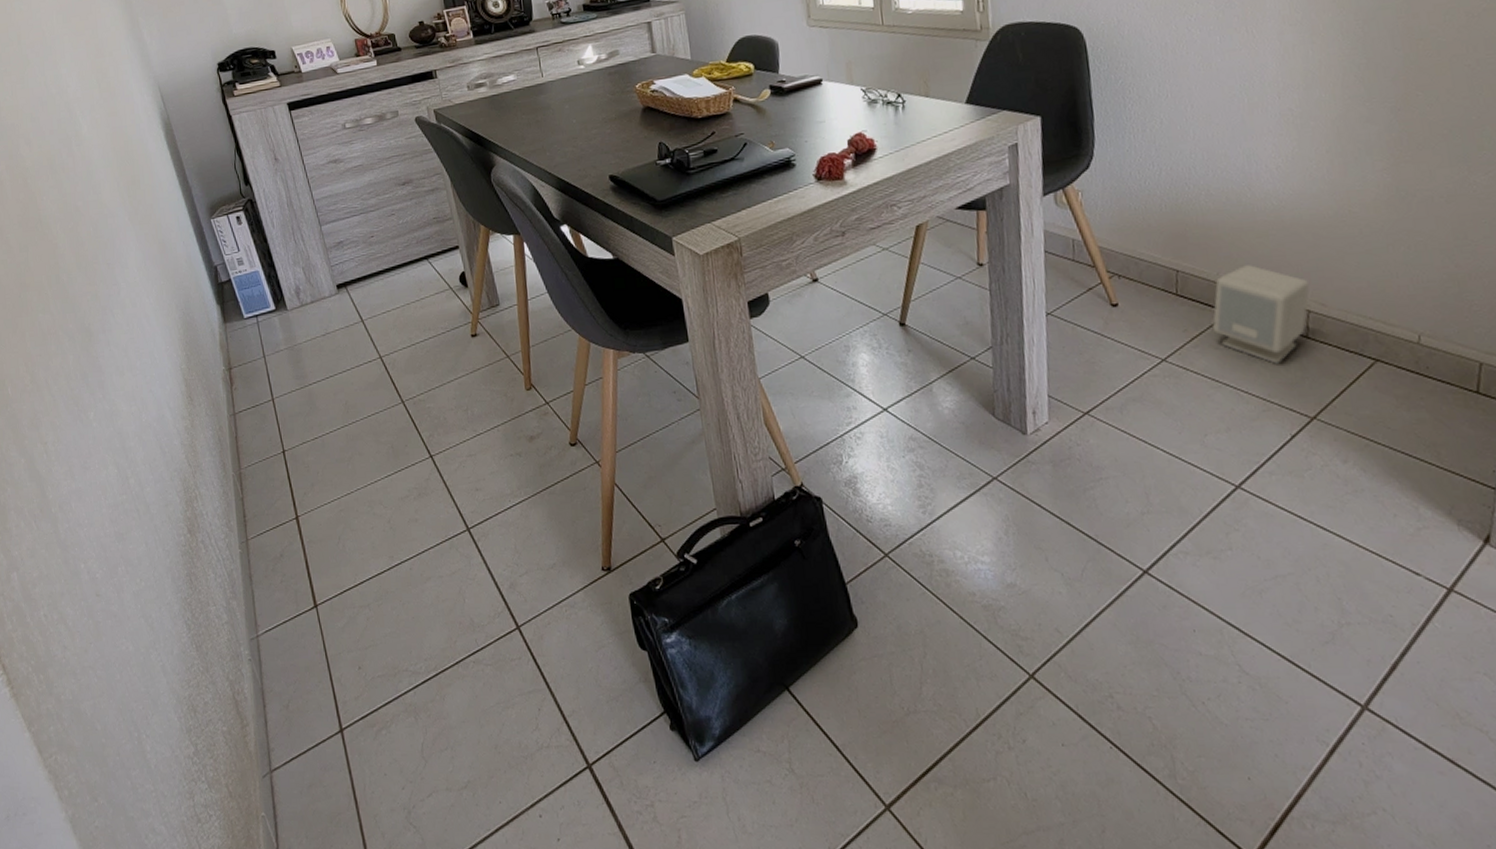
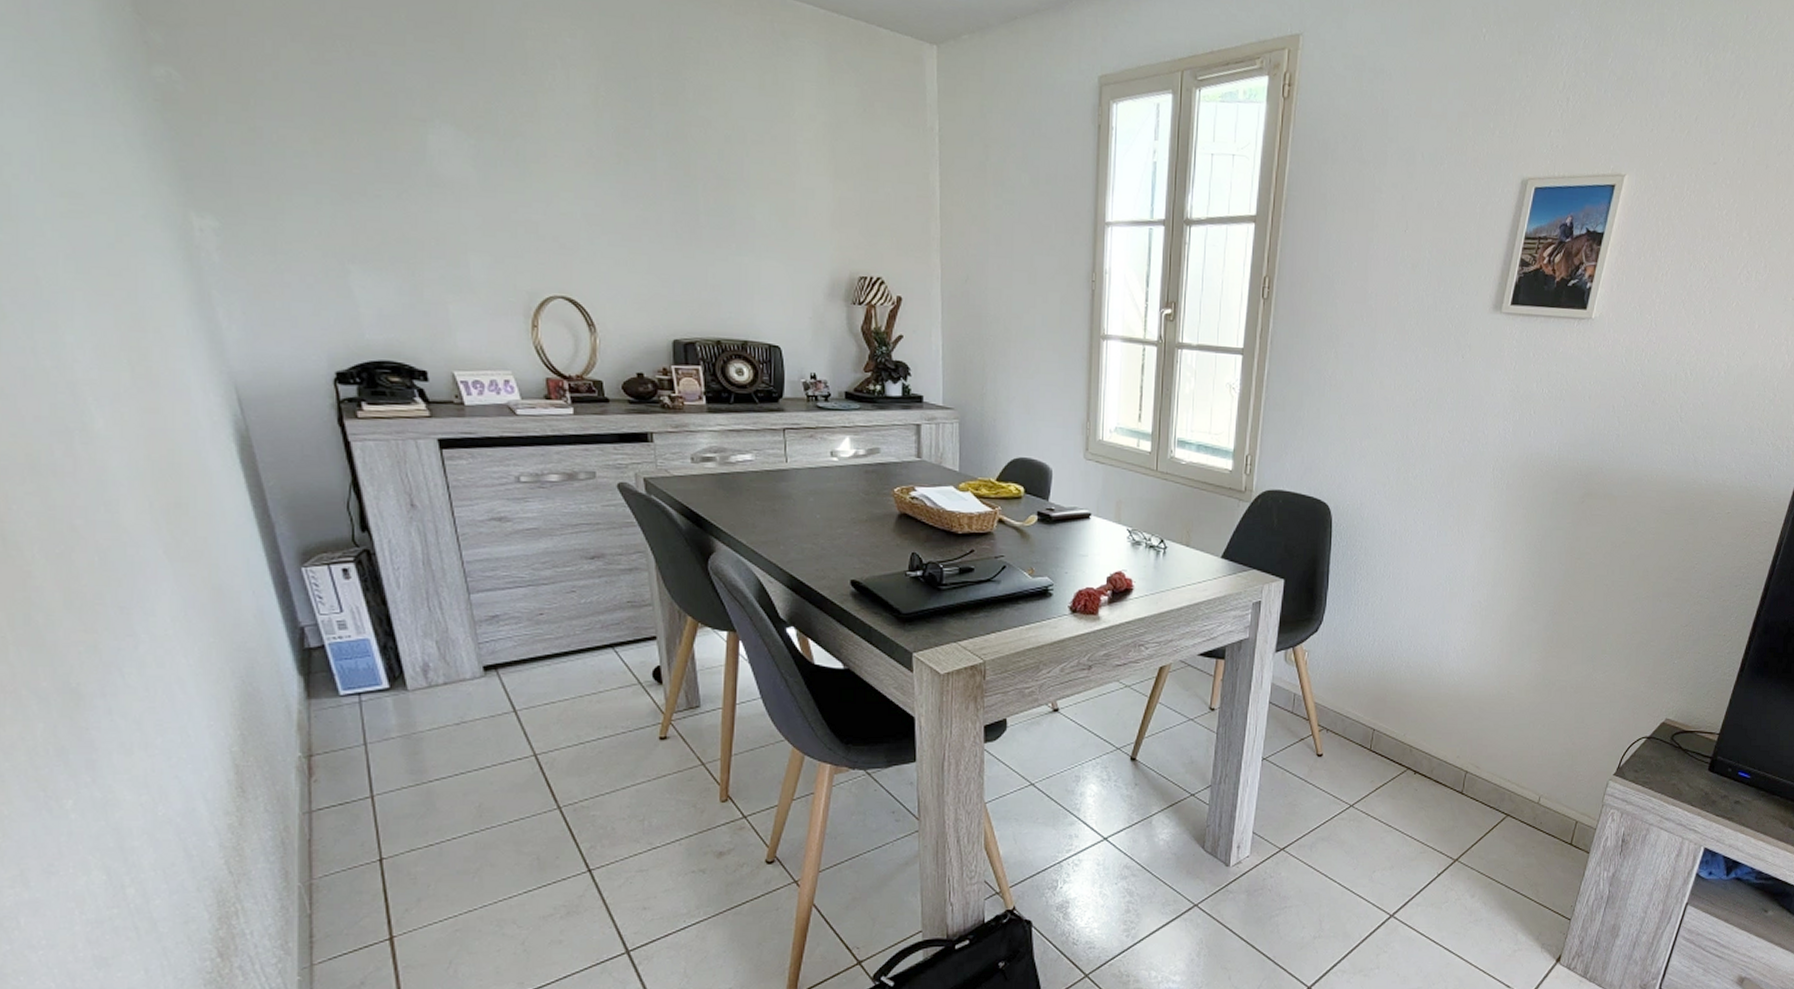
speaker: present [1213,265,1310,364] -> none [1394,729,1471,814]

